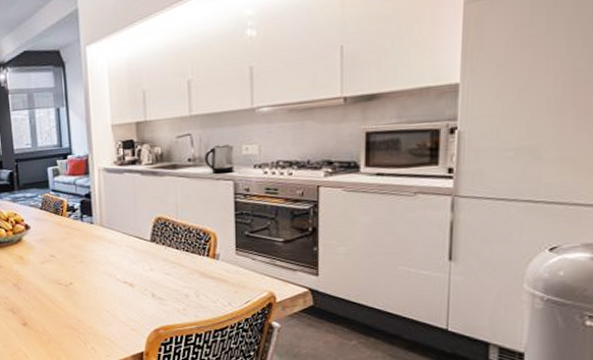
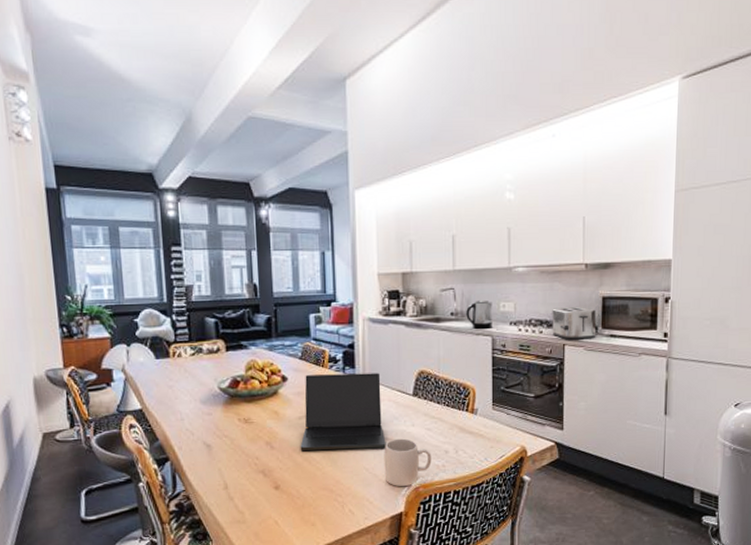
laptop: none [44,220,125,293] -> present [300,373,386,452]
mug: none [123,282,172,328] -> present [384,438,432,487]
toaster: none [303,144,359,182] -> present [552,306,597,341]

